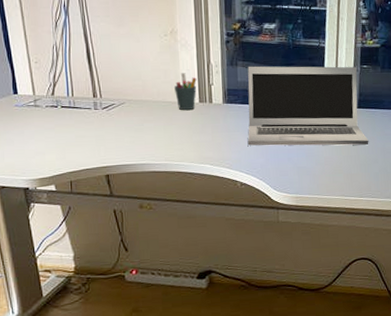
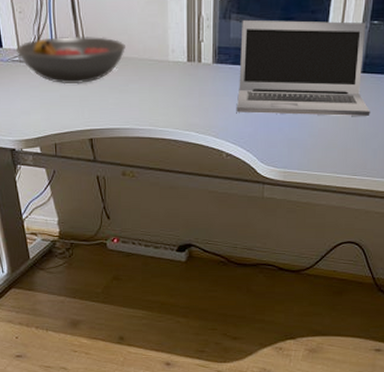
fruit bowl: none [32,82,140,126] -> present [16,35,125,85]
pen holder: present [174,73,197,111] -> none [162,27,186,71]

